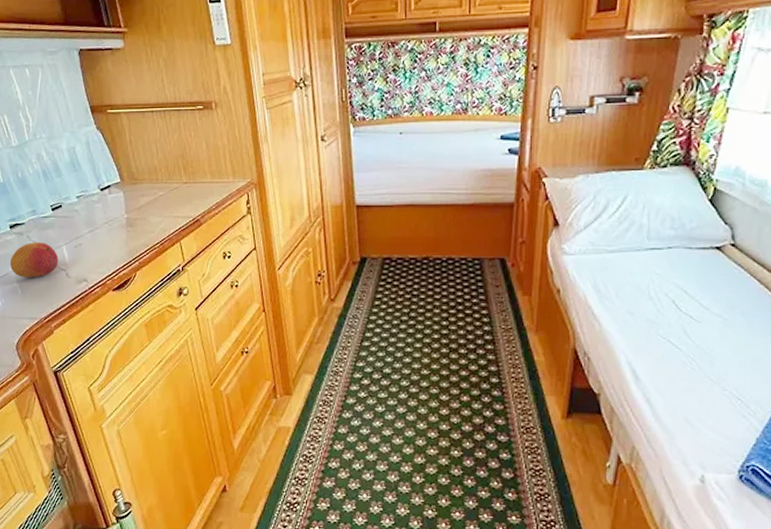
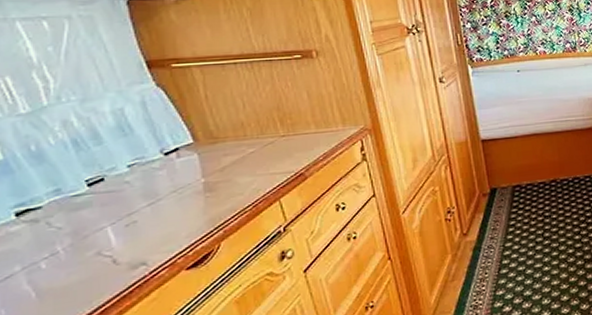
fruit: present [10,241,59,278] -> none [15,227,100,277]

